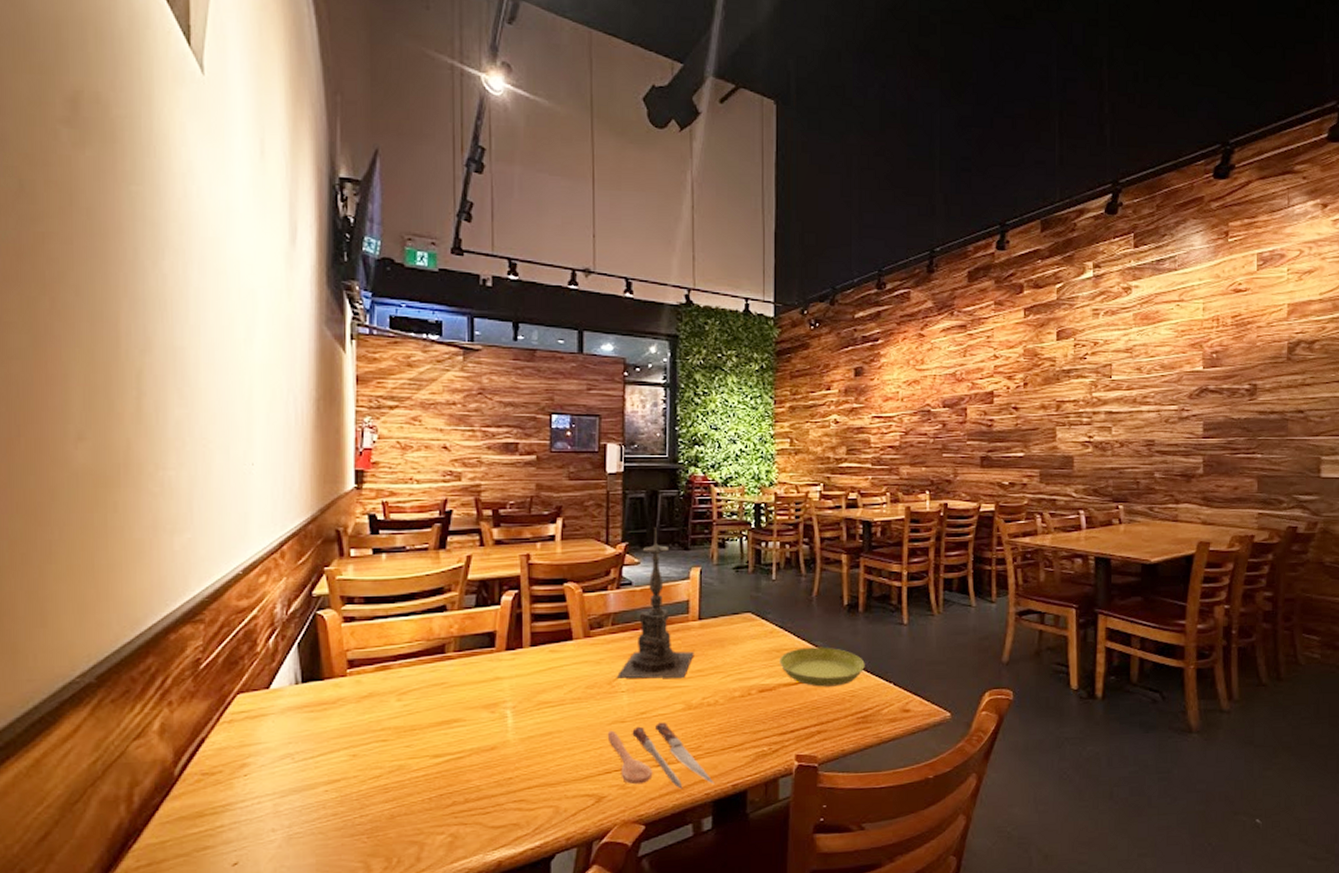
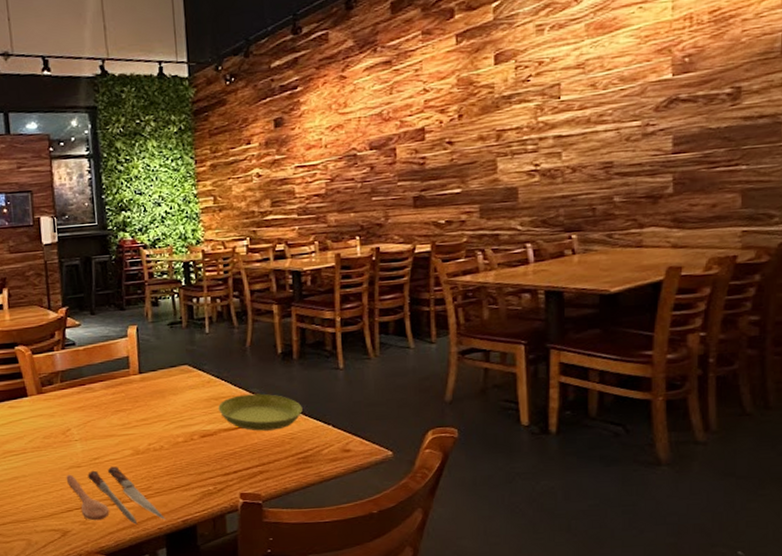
candle holder: present [616,528,694,679] -> none [69,291,138,429]

